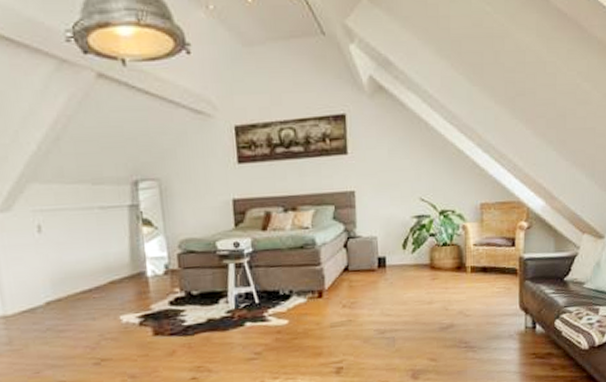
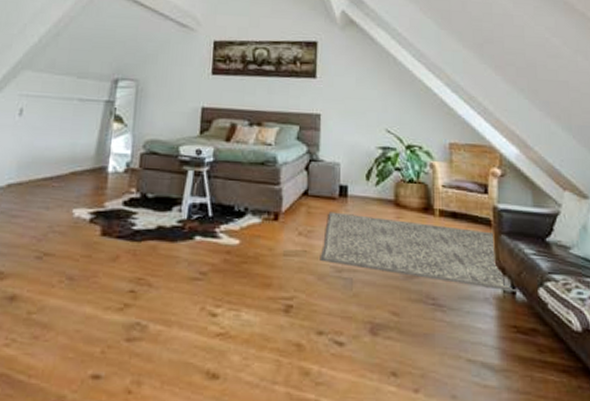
rug: none [364,279,539,328] -> present [320,212,519,293]

